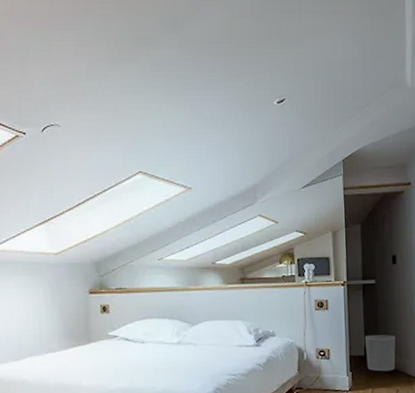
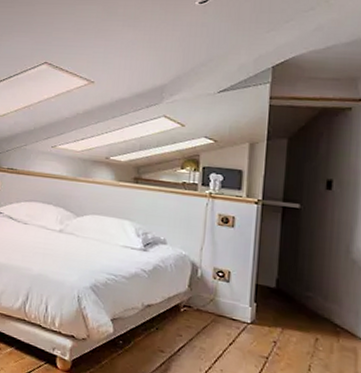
waste bin: present [364,334,396,372] -> none [277,265,321,314]

